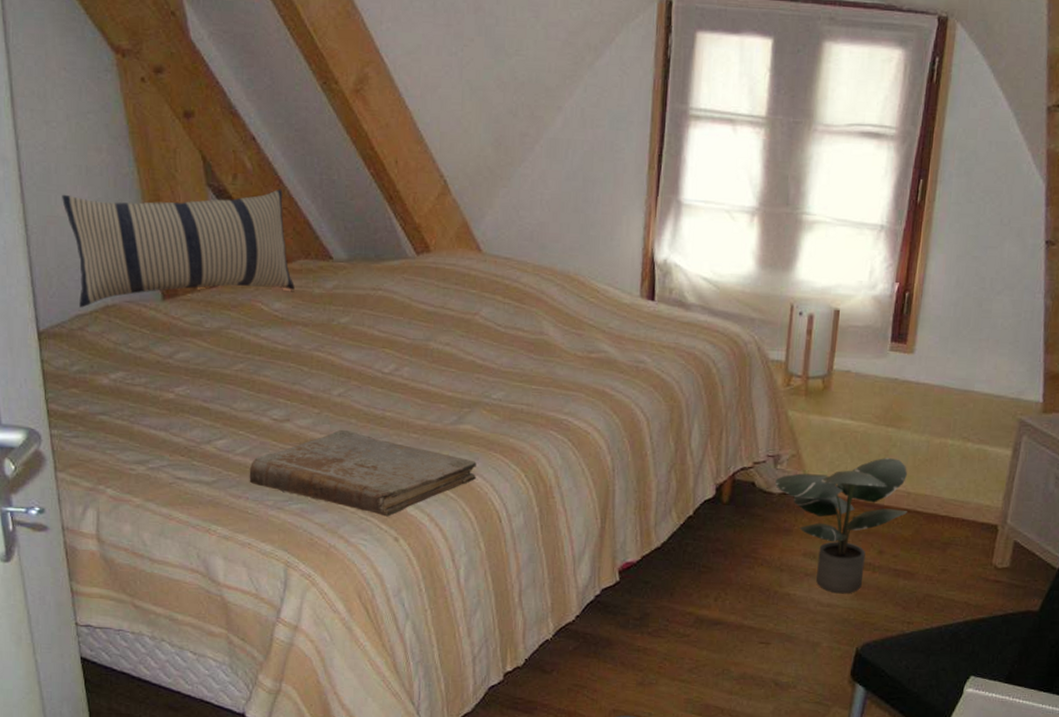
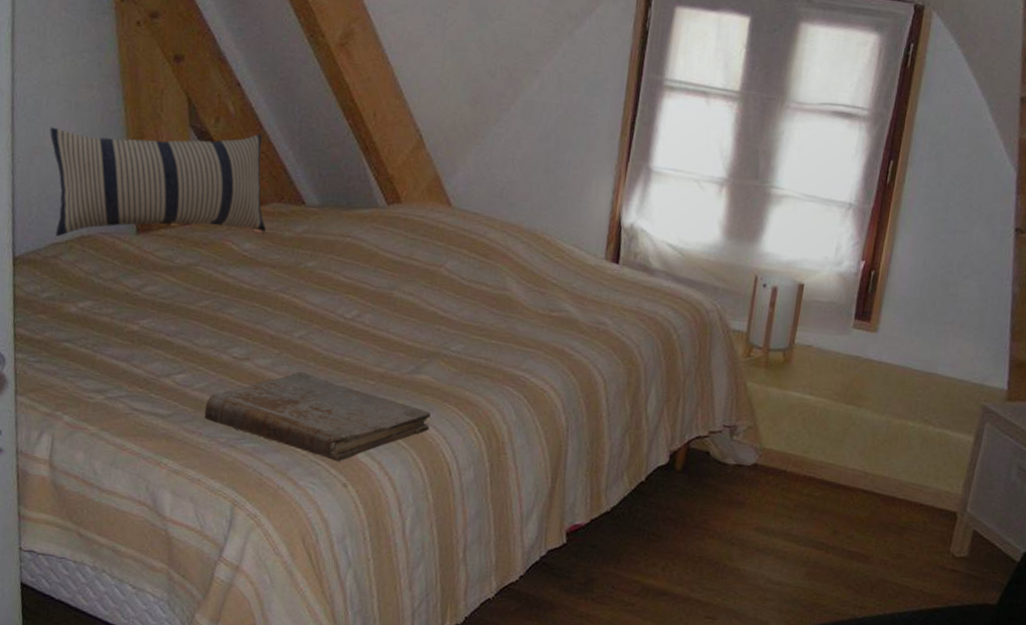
potted plant: present [775,457,908,594] -> none [730,435,866,573]

